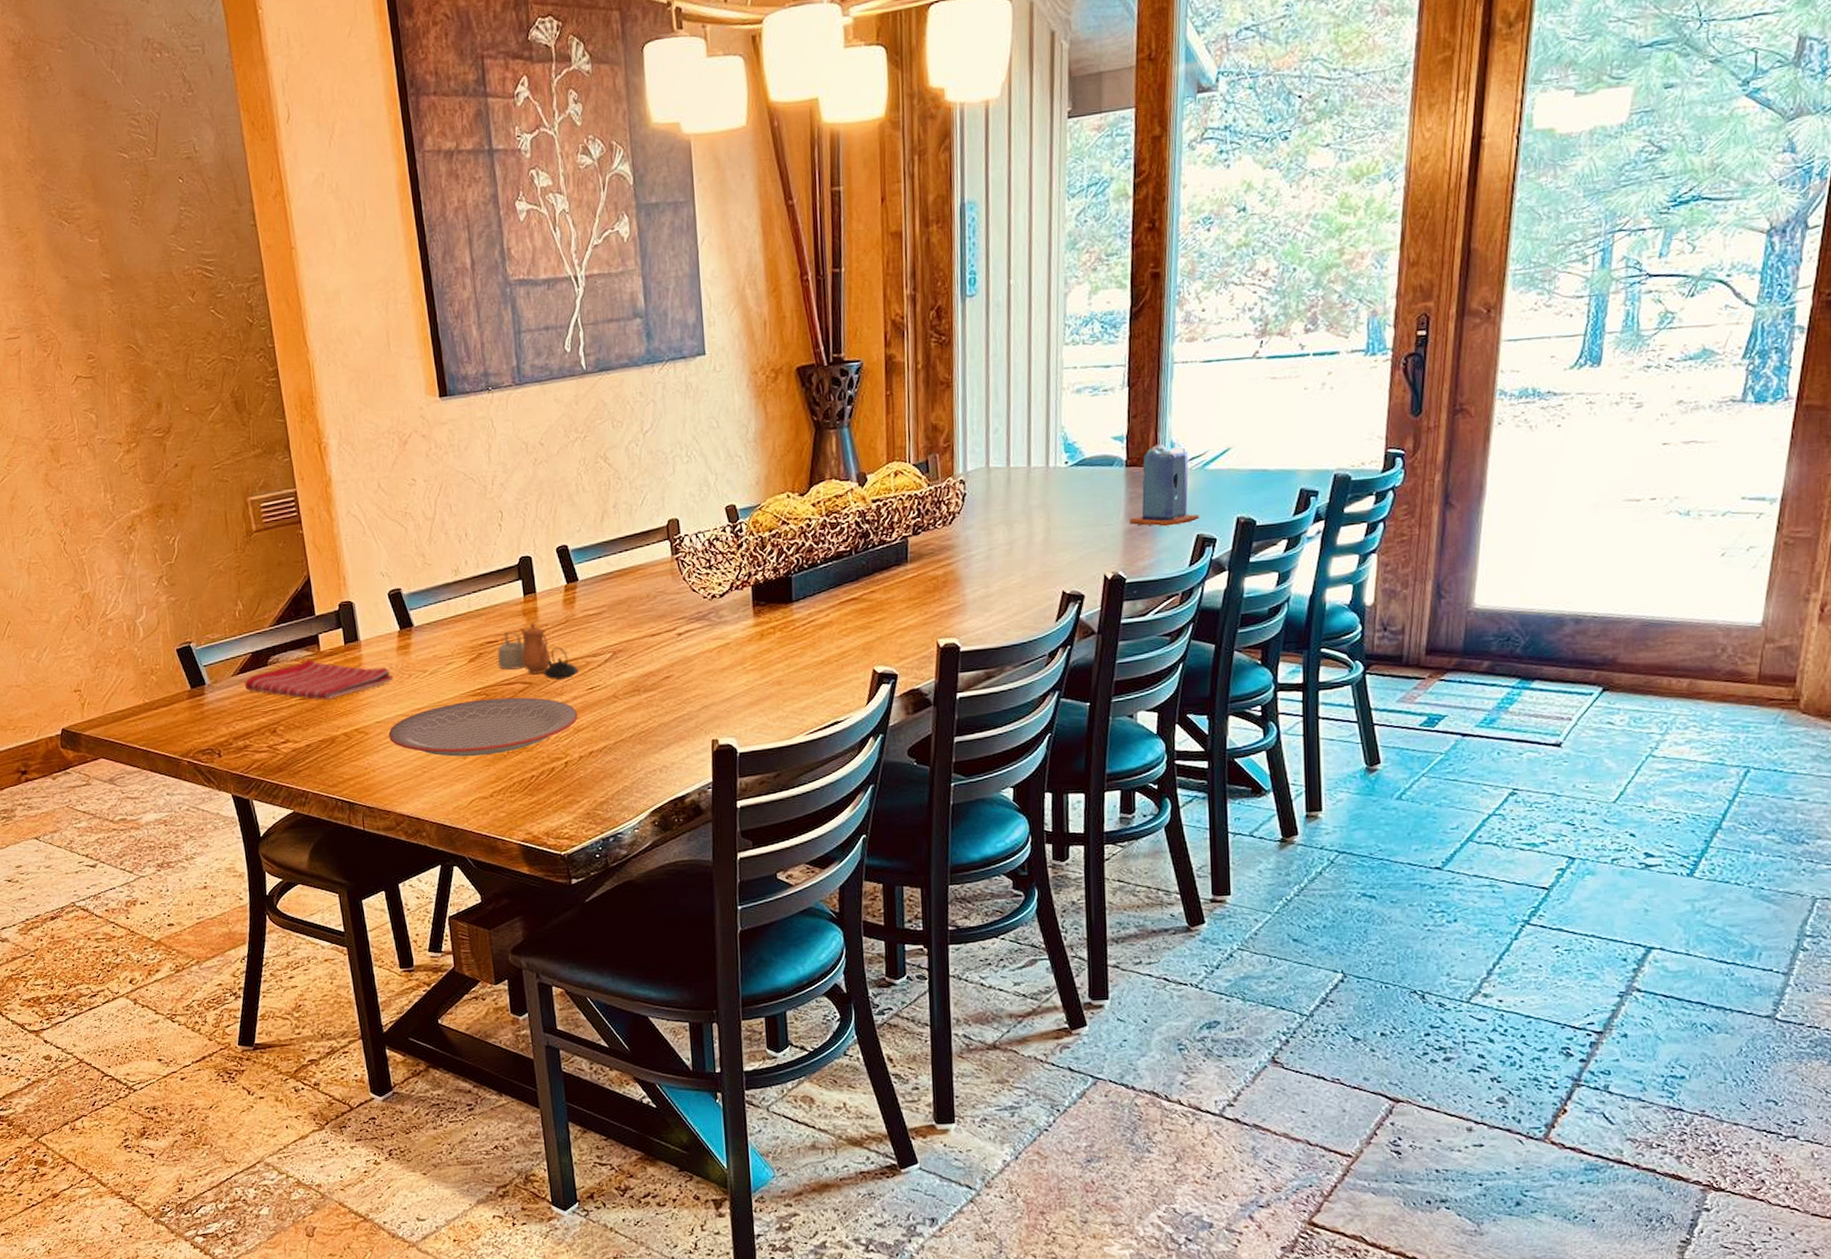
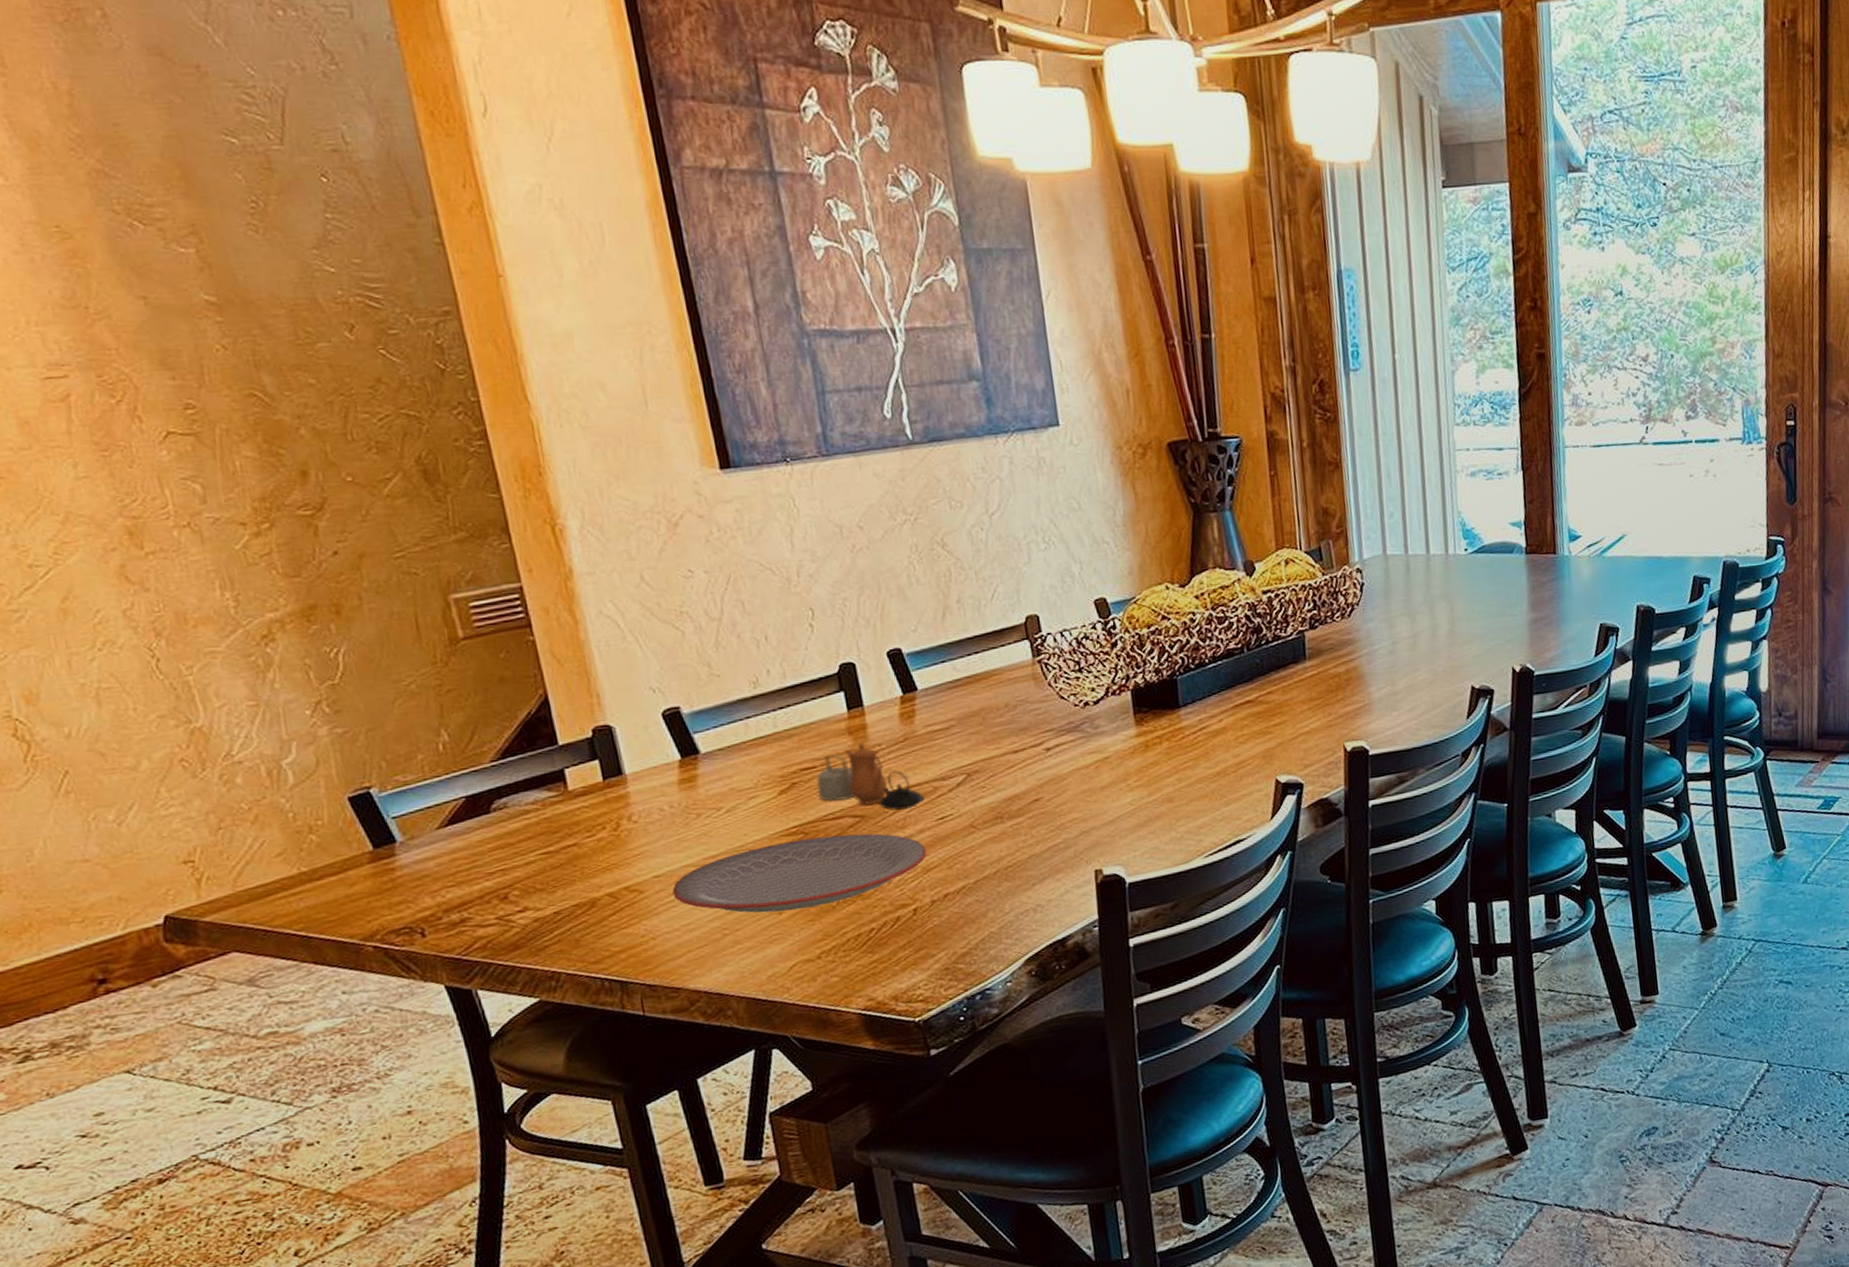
dish towel: present [245,659,393,700] -> none [457,801,675,853]
candle: present [1130,438,1199,527] -> none [1533,524,1601,616]

